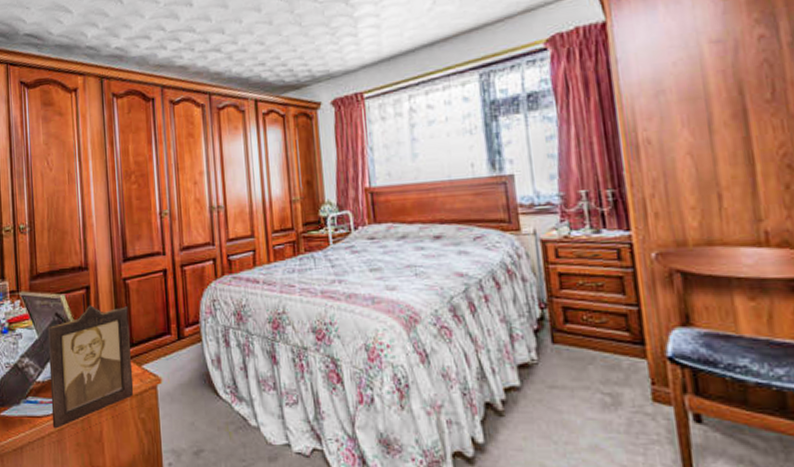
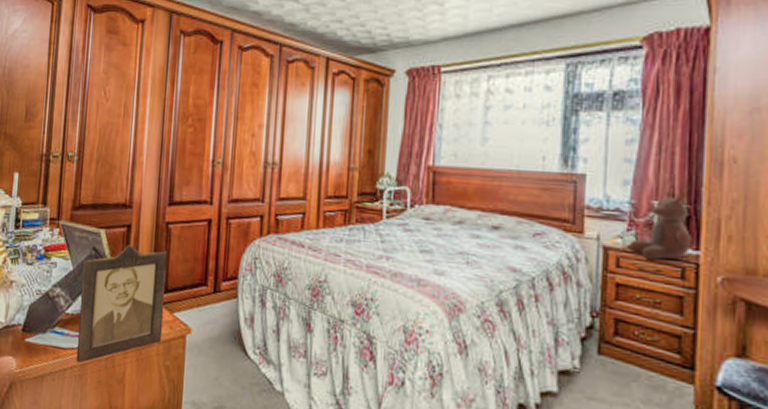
stuffed bear: none [565,178,622,245] -> present [630,190,692,259]

